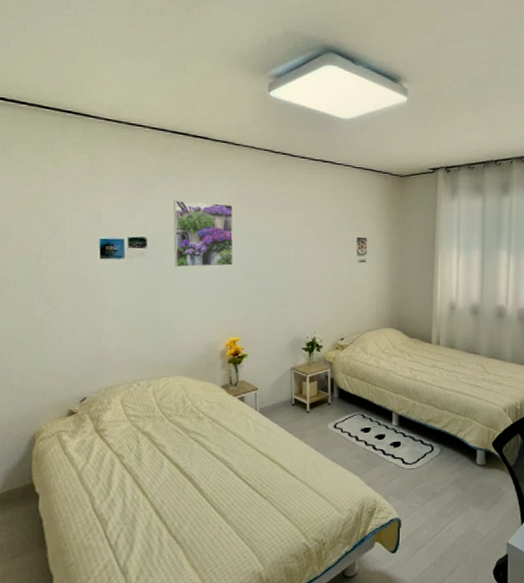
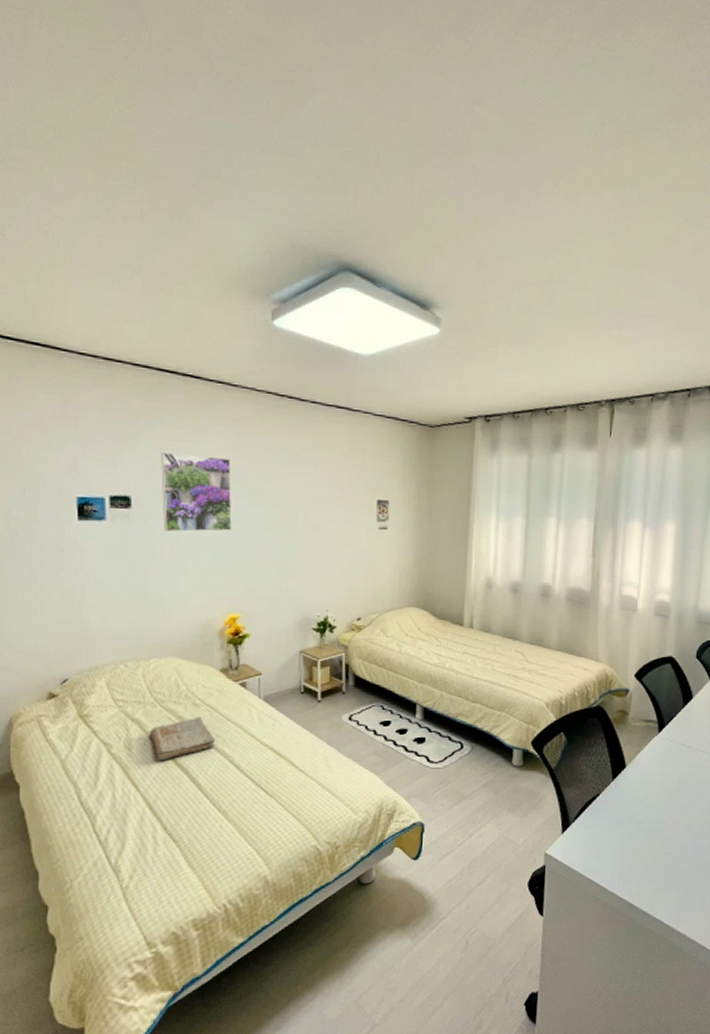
book: none [157,428,216,470] -> present [149,716,215,762]

